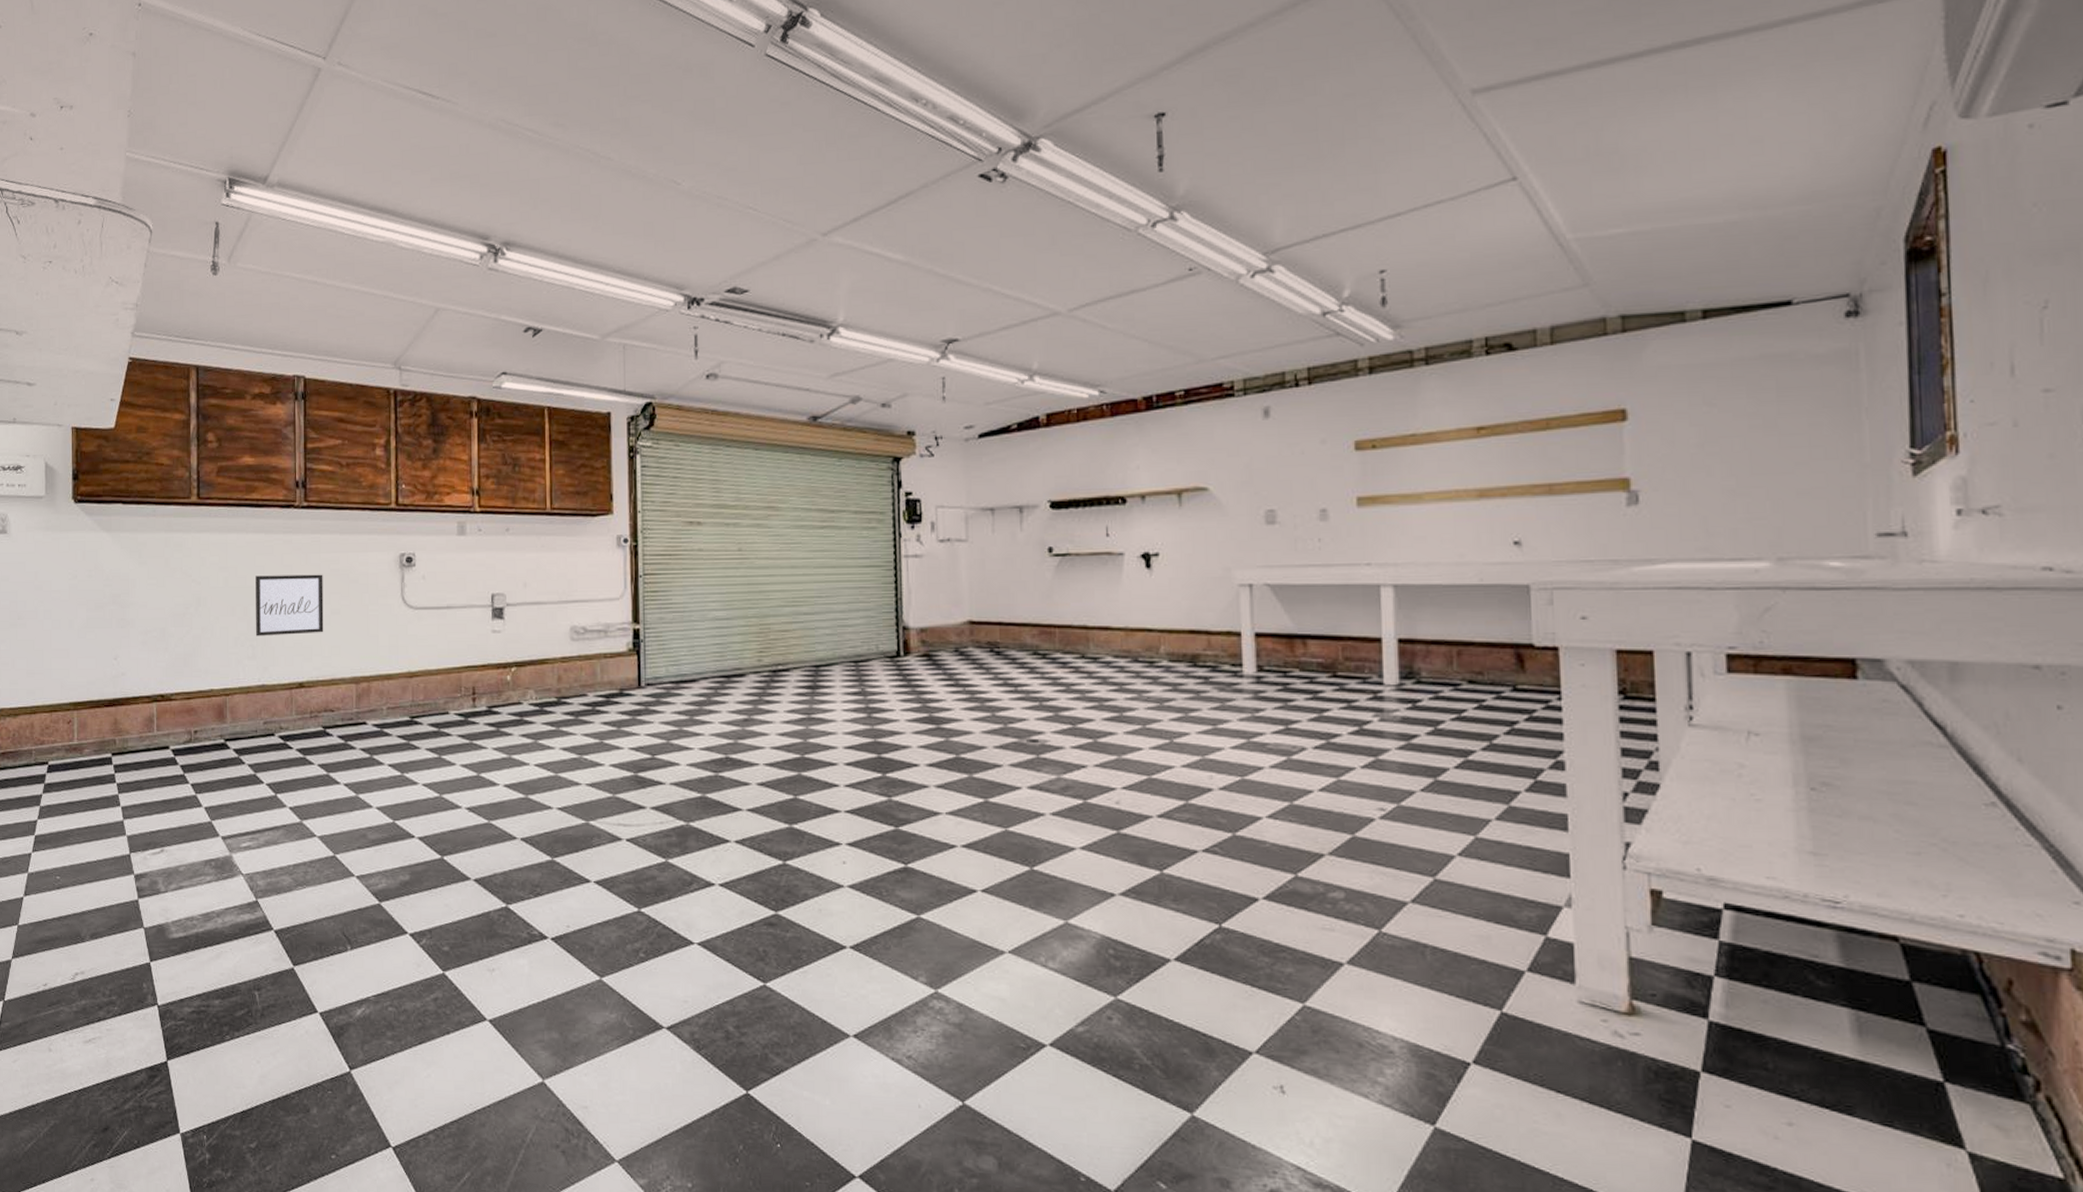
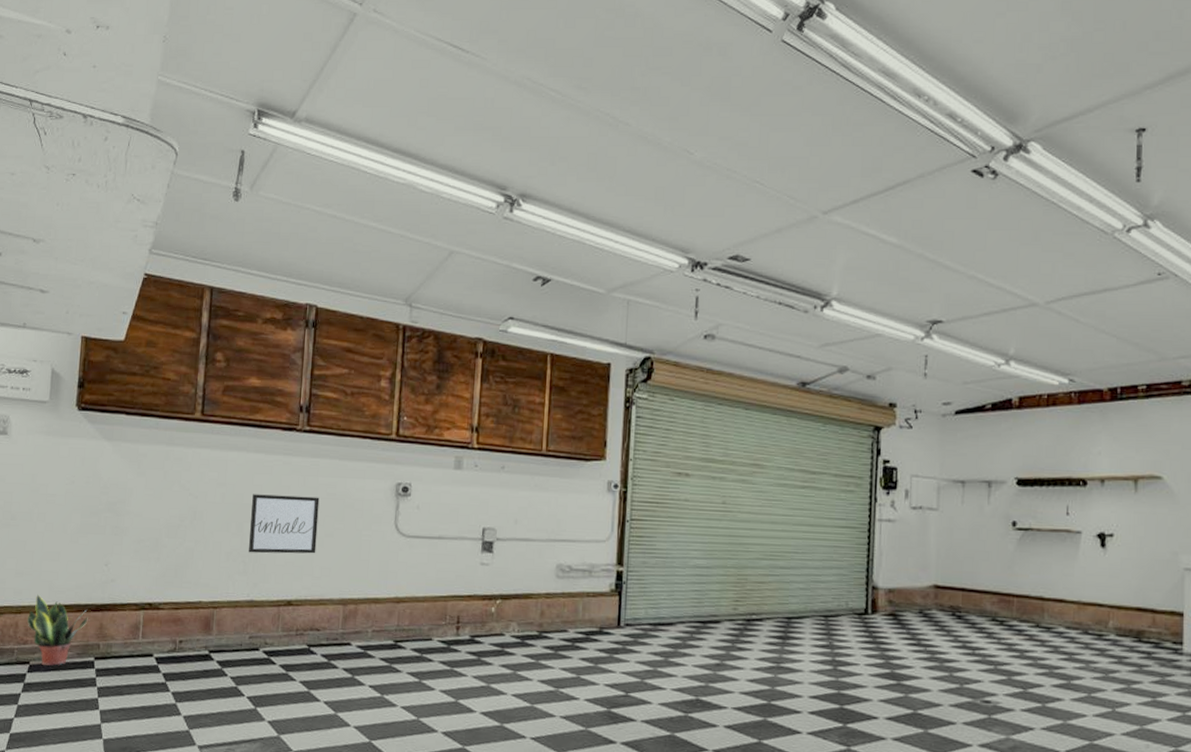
potted plant: none [43,693,102,764] -> present [27,594,88,666]

